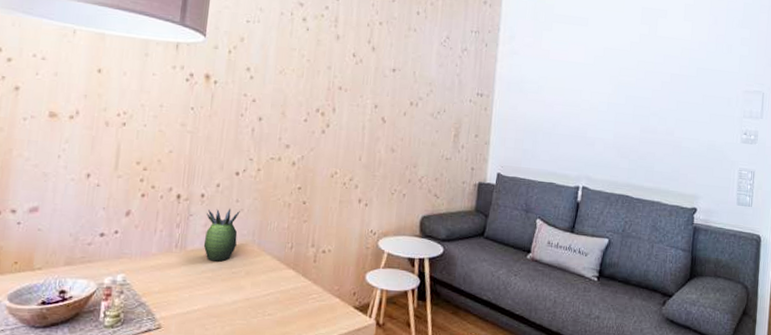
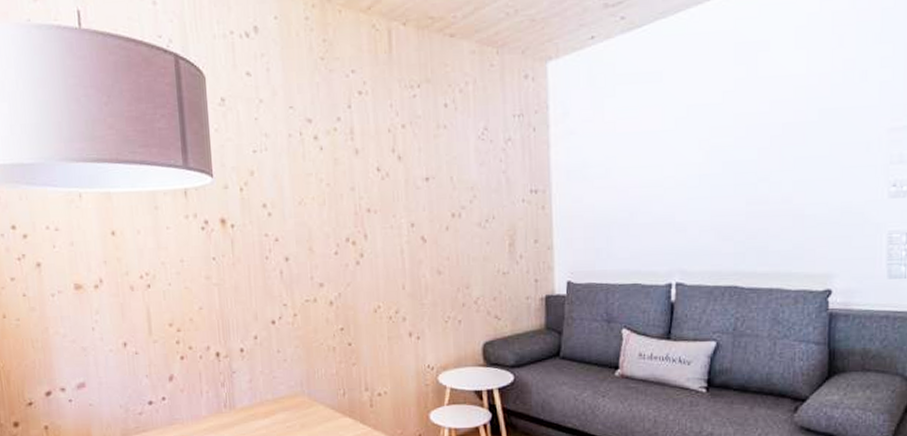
succulent plant: present [203,208,240,262] -> none [250,360,286,417]

